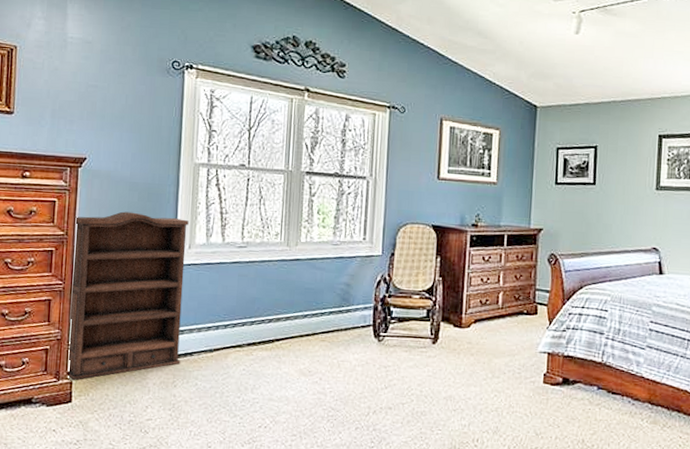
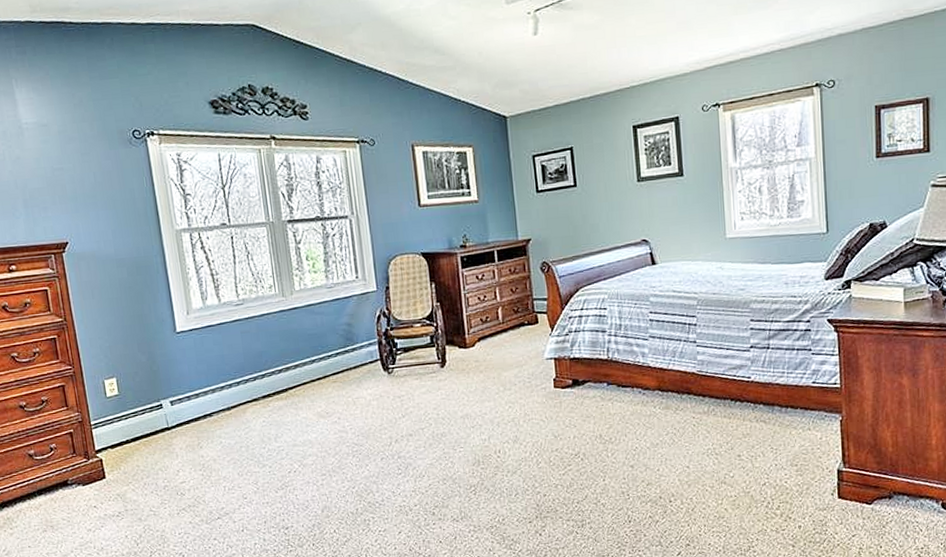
bookshelf: present [67,211,189,381] -> none [69,286,202,458]

